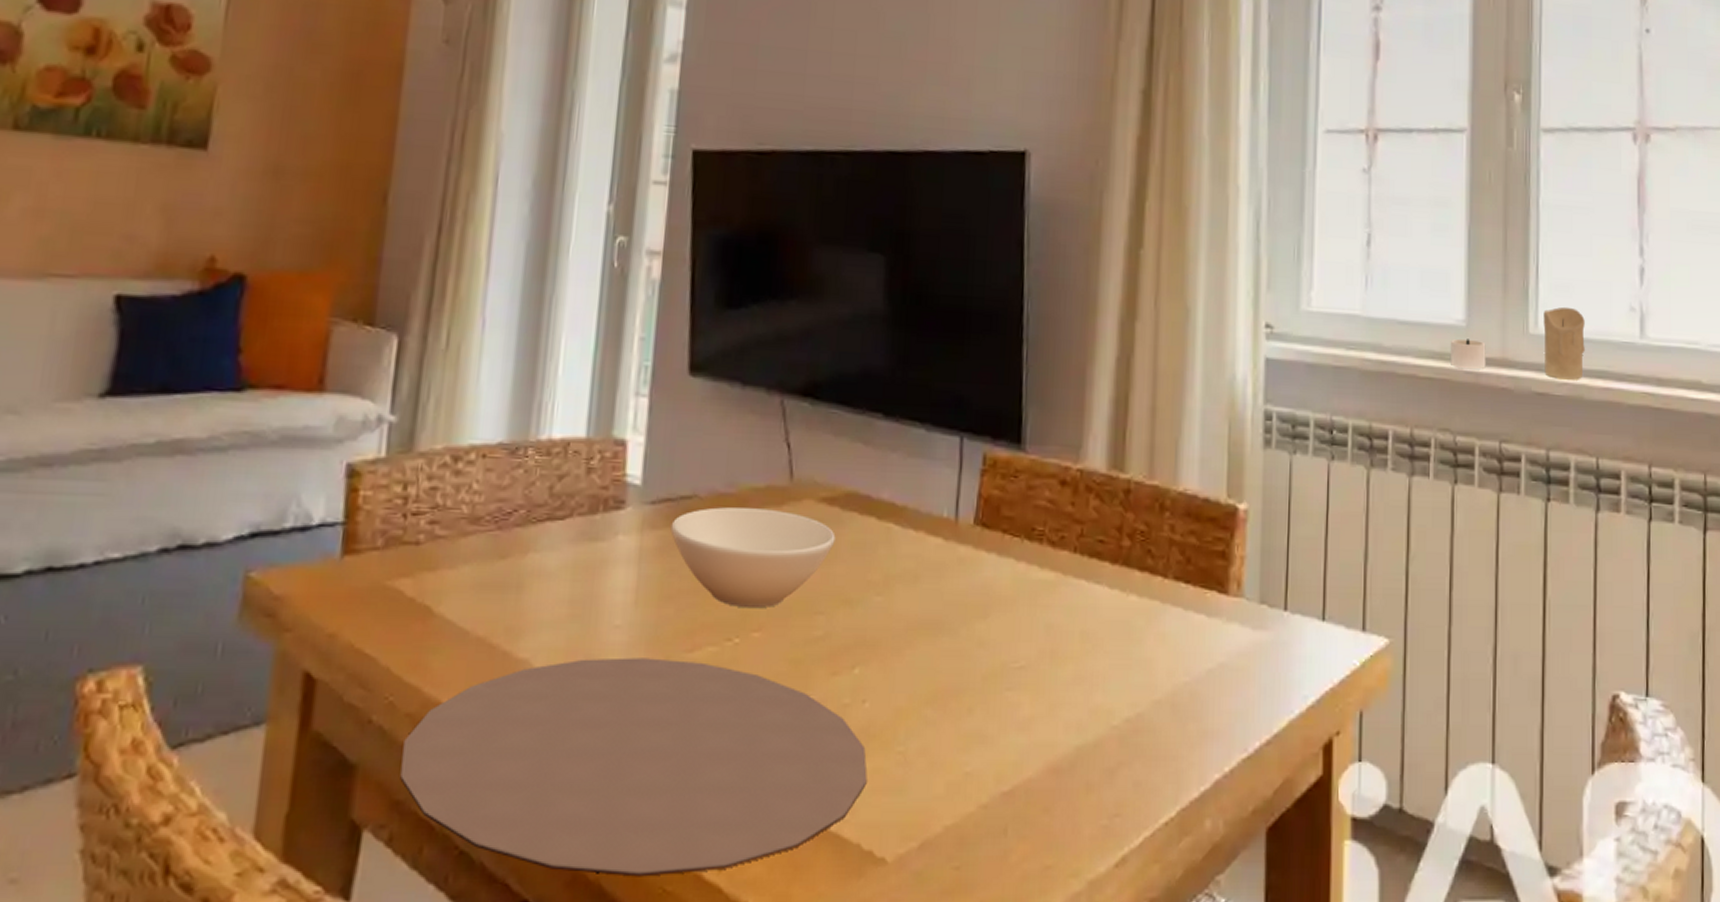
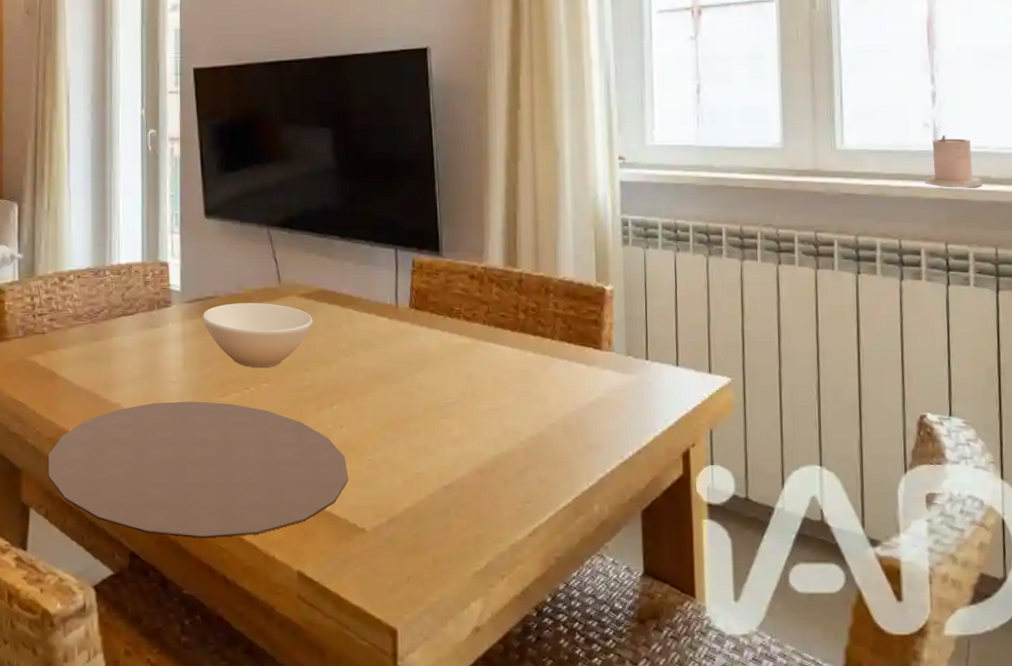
candle: present [1451,338,1486,370] -> none [770,157,801,180]
candle: present [1543,306,1585,380] -> none [848,127,885,182]
candle: none [1628,324,1692,395] -> present [925,135,982,188]

